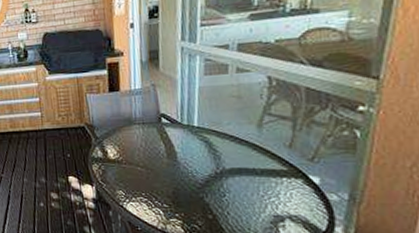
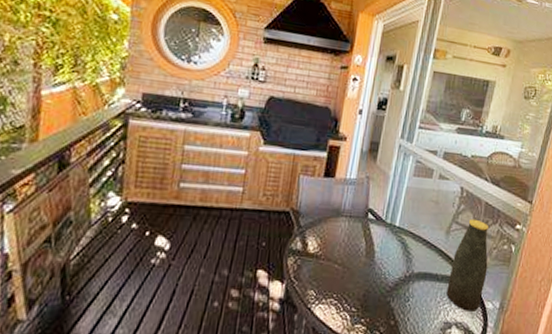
bottle: none [270,107,324,204] -> present [446,218,488,311]

